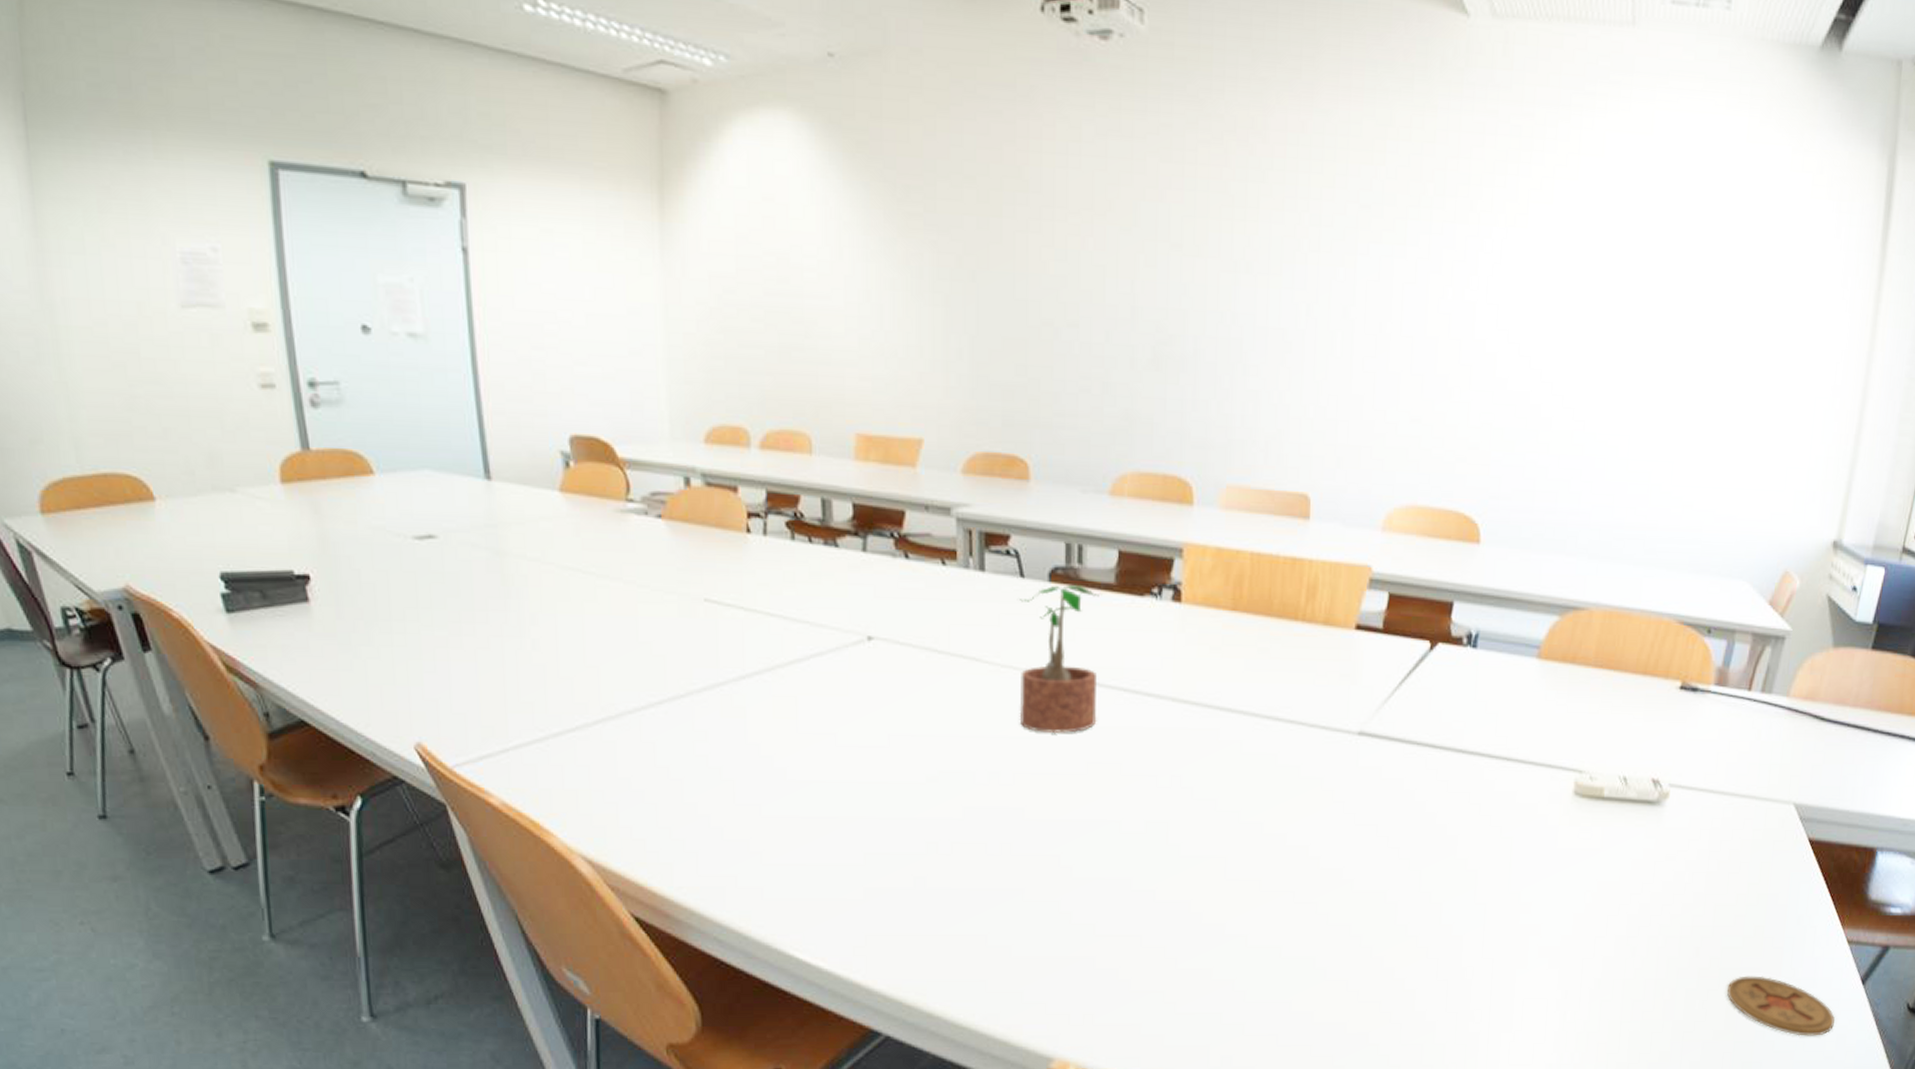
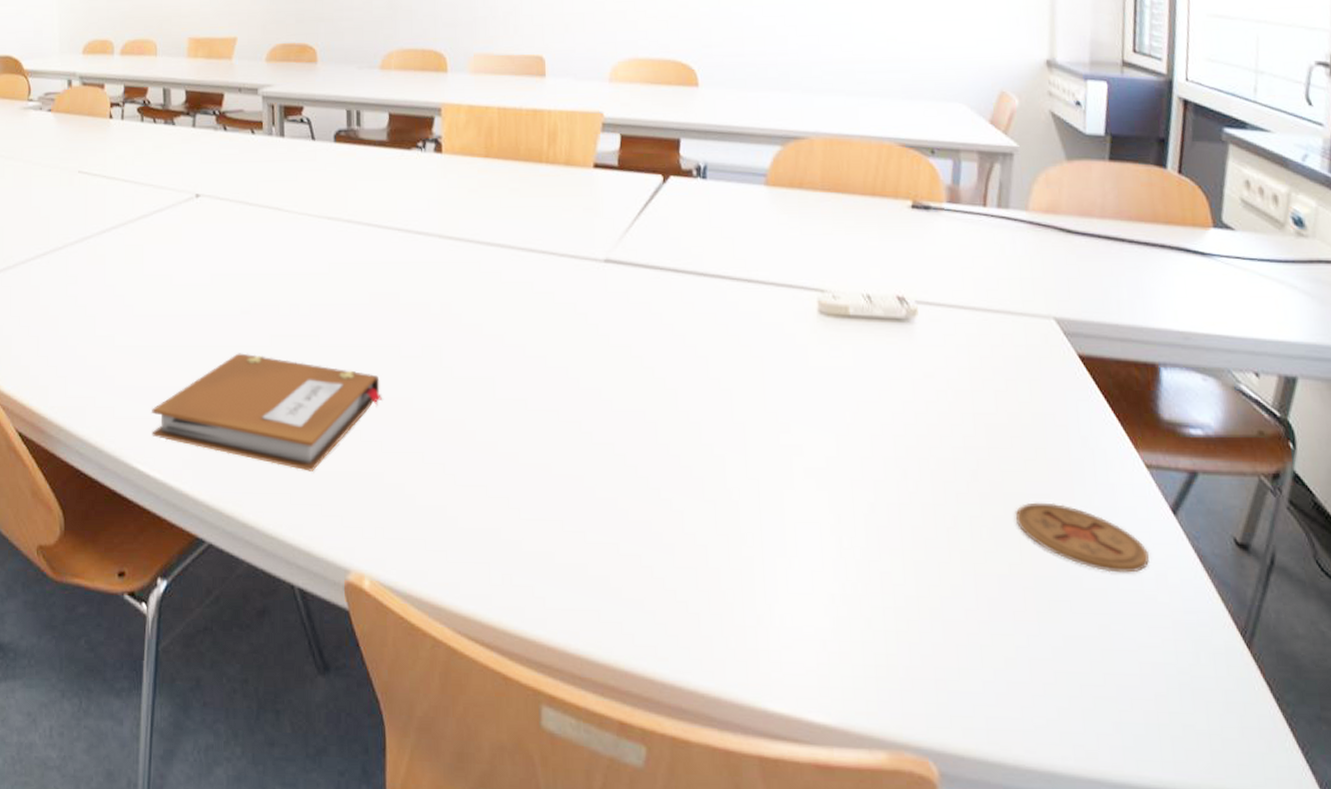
notebook: none [812,827,1096,957] -> present [152,353,382,471]
potted plant: present [1019,584,1102,734] -> none [312,143,377,270]

